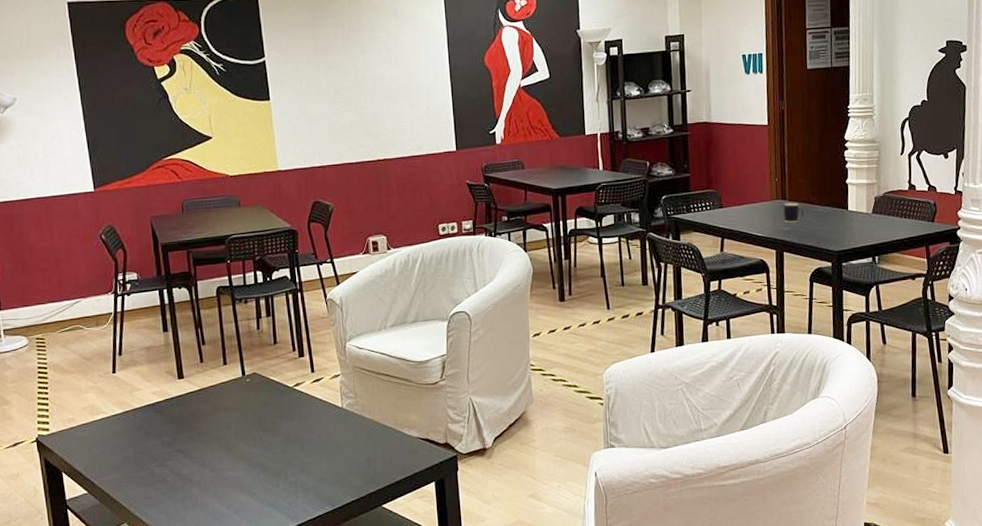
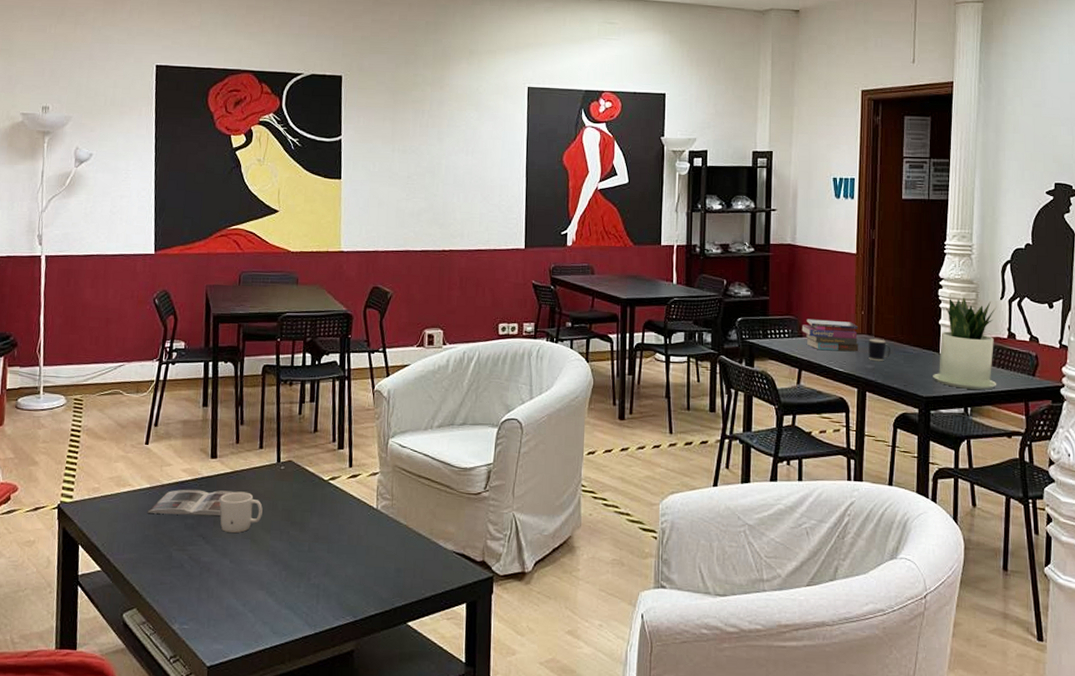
magazine: none [124,407,205,436] -> present [147,489,234,517]
mug: none [192,406,234,446] -> present [219,491,263,534]
books: none [721,189,775,219] -> present [801,319,859,351]
planter: none [843,156,901,240] -> present [933,297,997,390]

